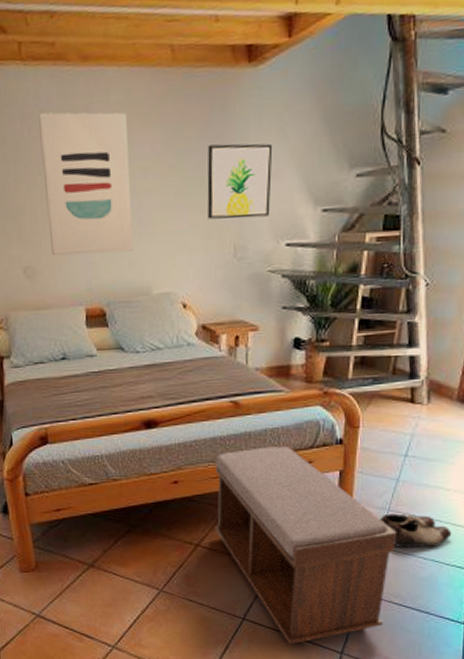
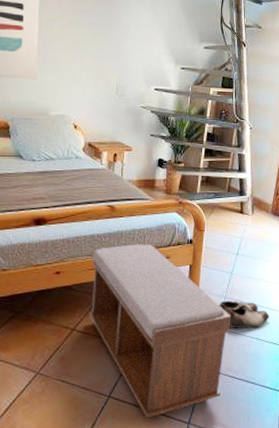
wall art: present [207,143,273,219] -> none [98,11,148,67]

